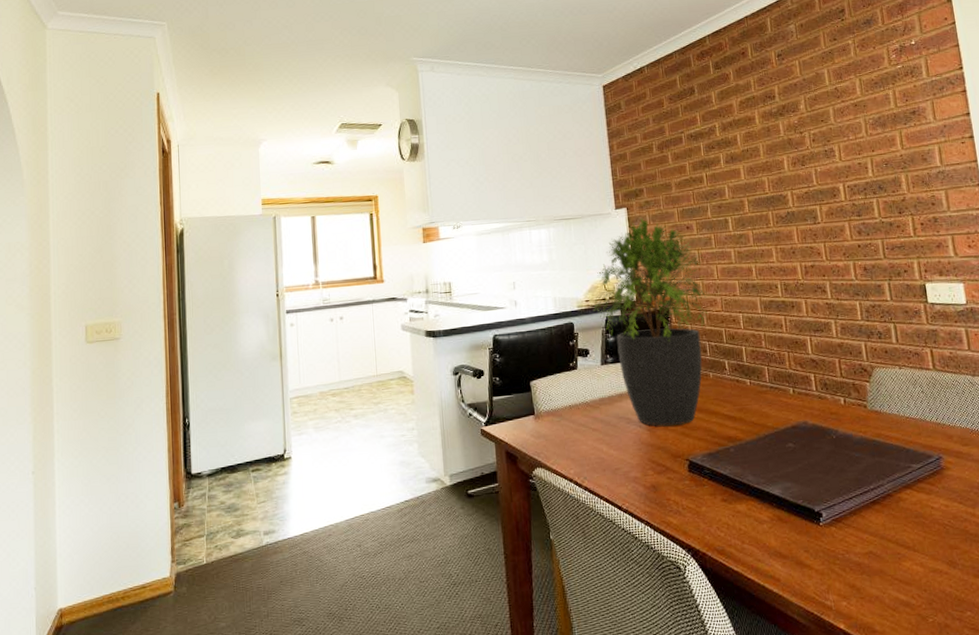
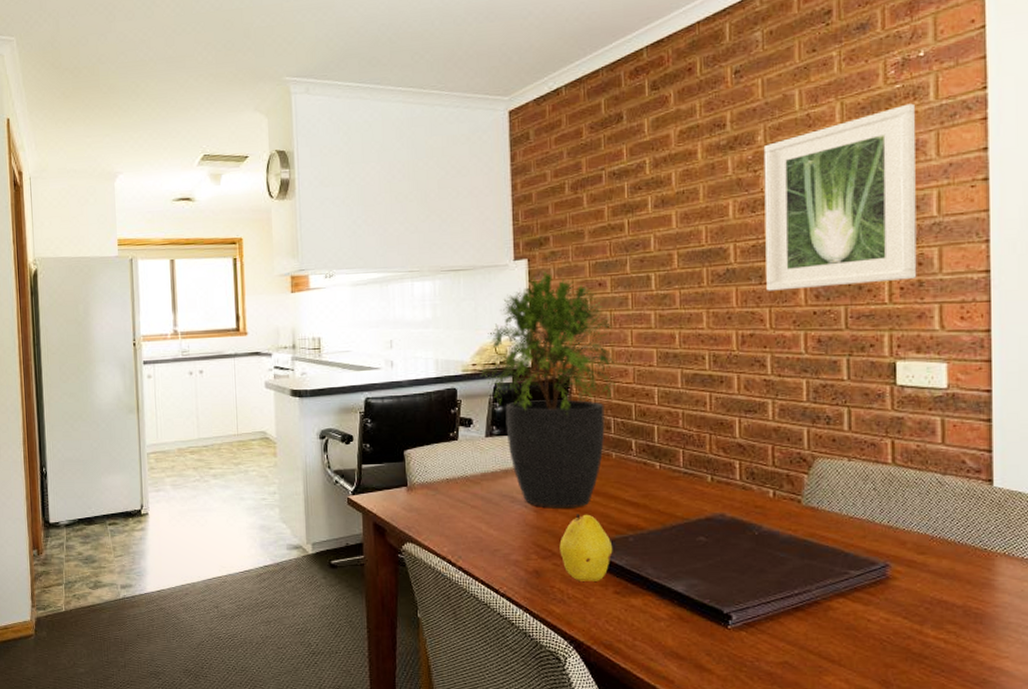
fruit: none [671,430,718,492] -> present [559,514,613,581]
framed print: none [805,80,932,229] -> present [763,103,917,291]

